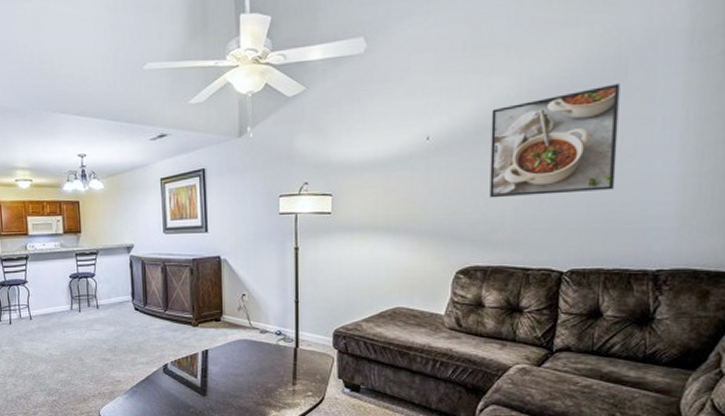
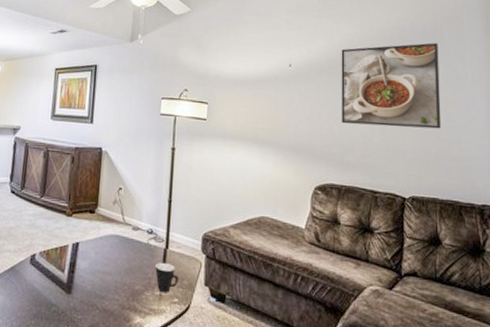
mug: none [287,360,311,388] -> present [155,262,179,294]

